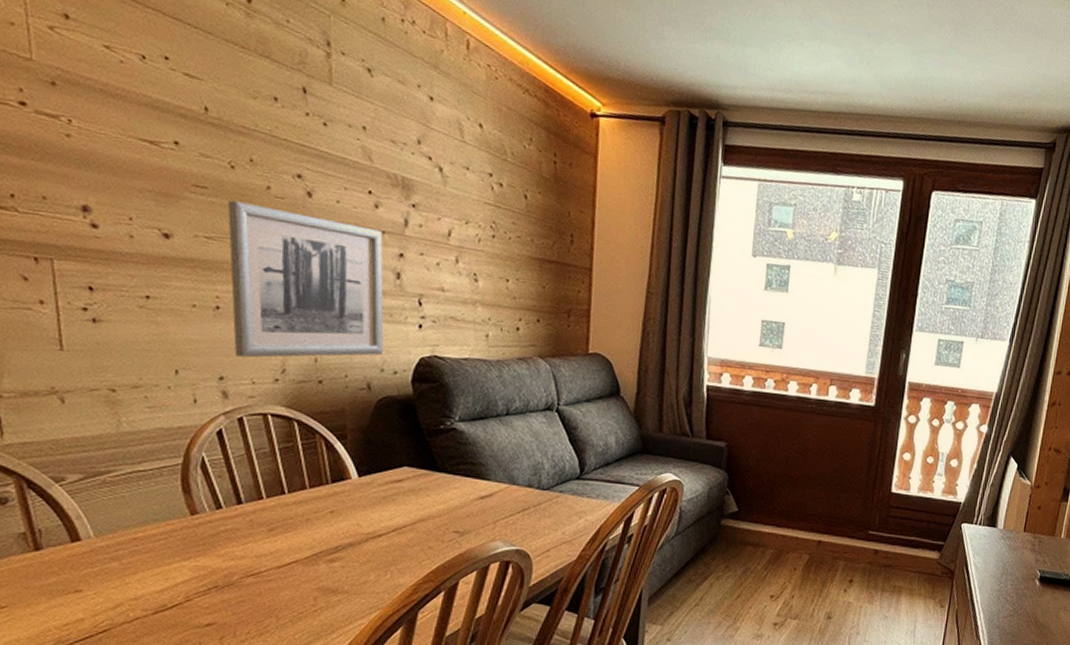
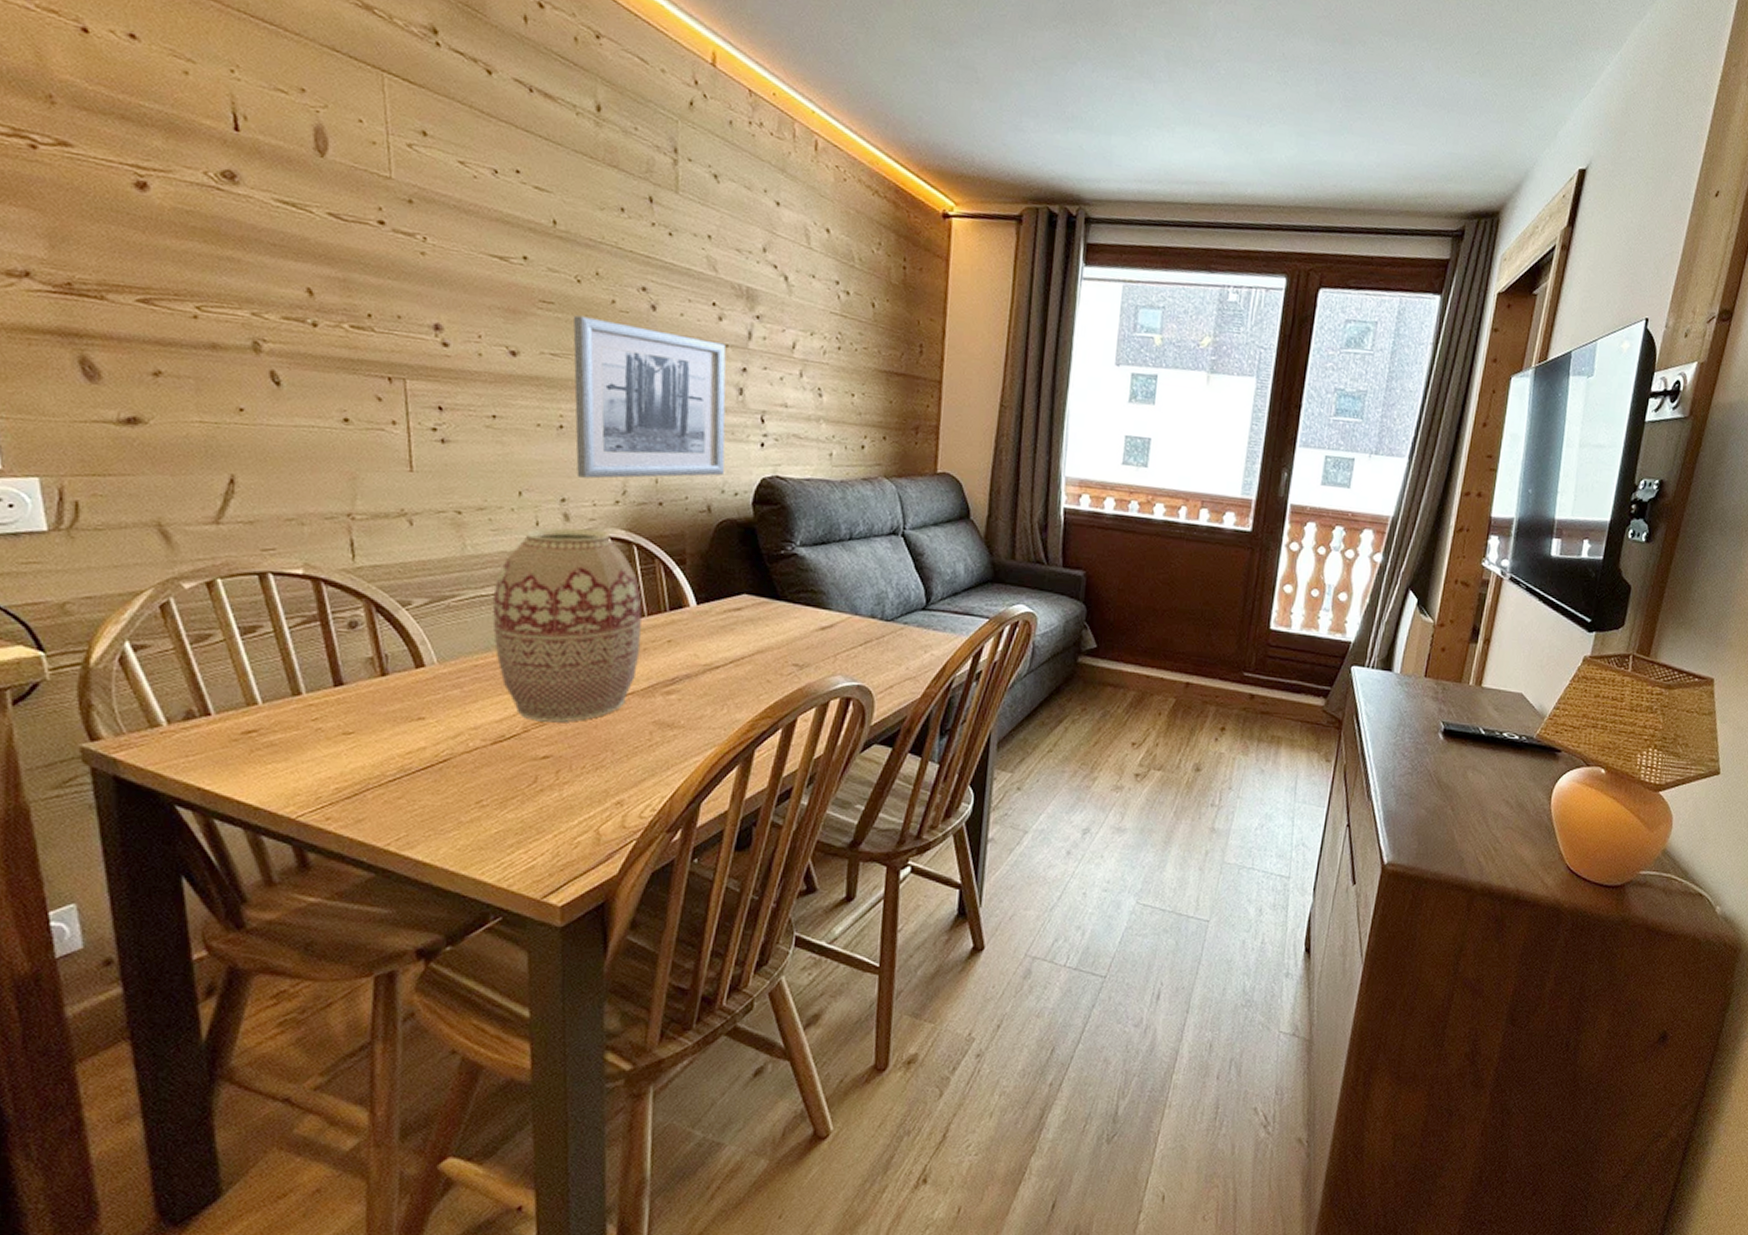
vase: none [150,404,304,592] -> present [492,527,642,723]

